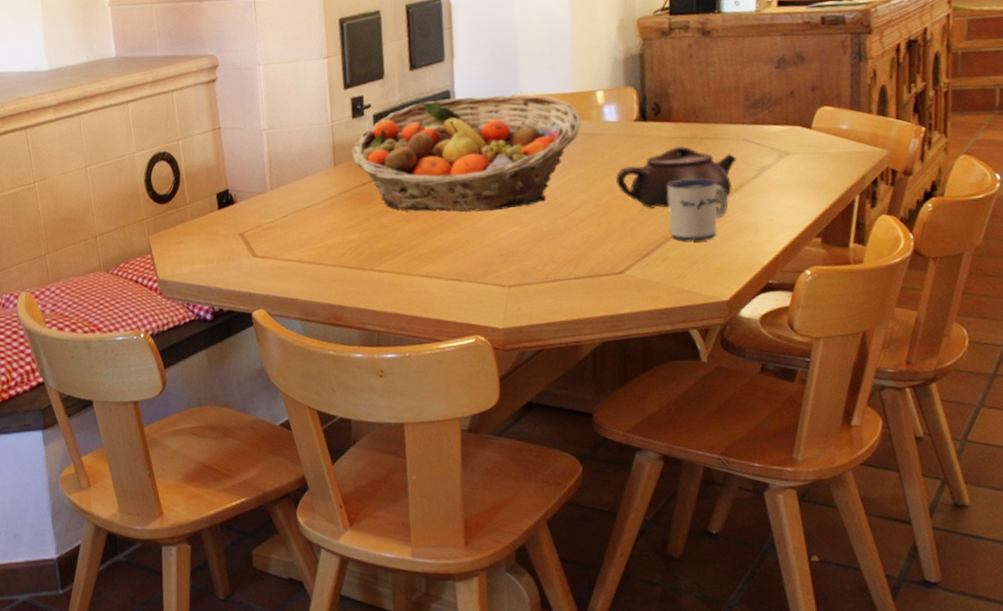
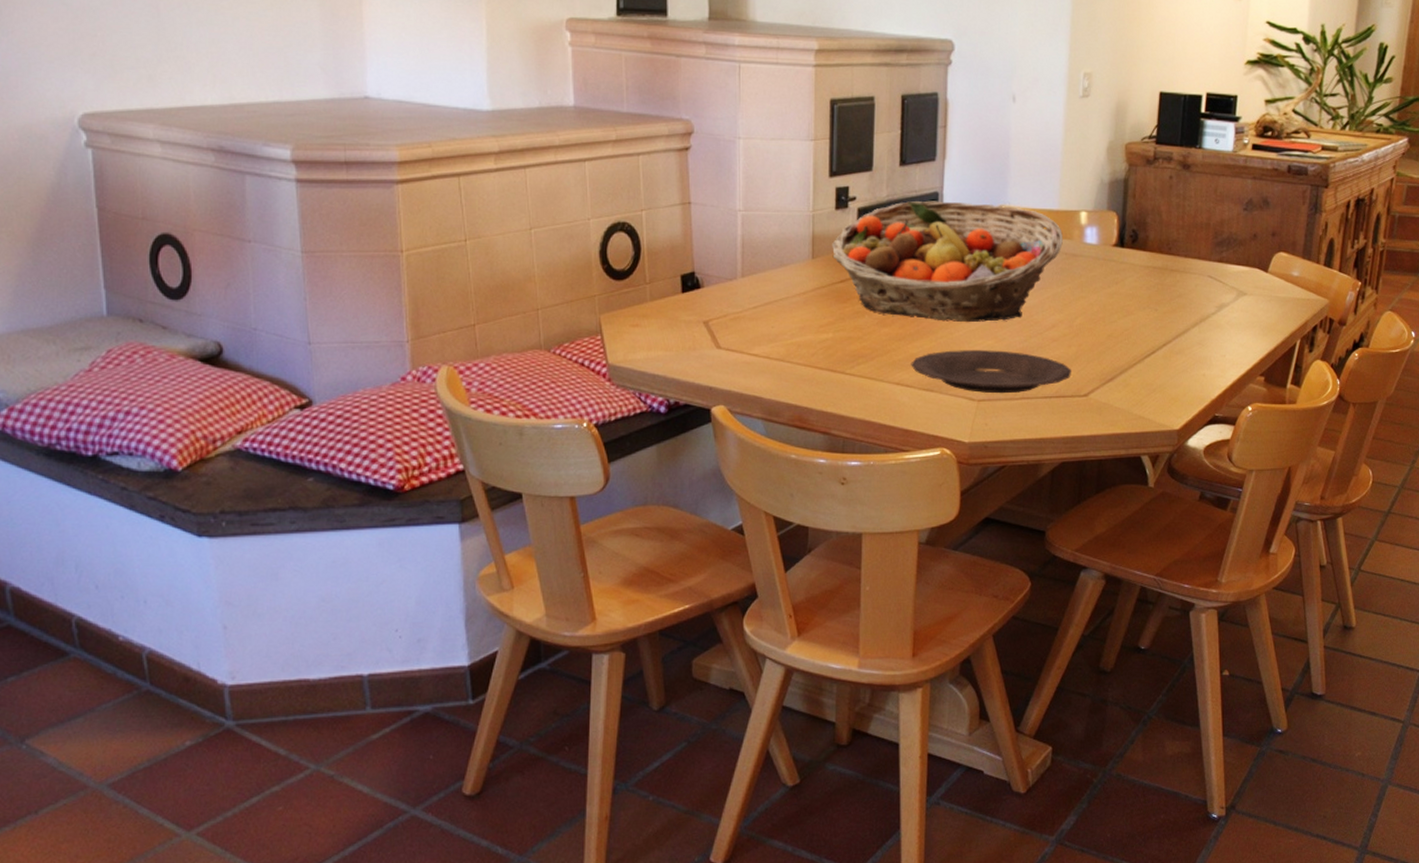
plate: none [437,235,604,279] -> present [911,350,1071,394]
teapot: present [616,146,737,208] -> none [1090,275,1200,336]
mug: present [667,178,728,241] -> none [1133,309,1189,370]

